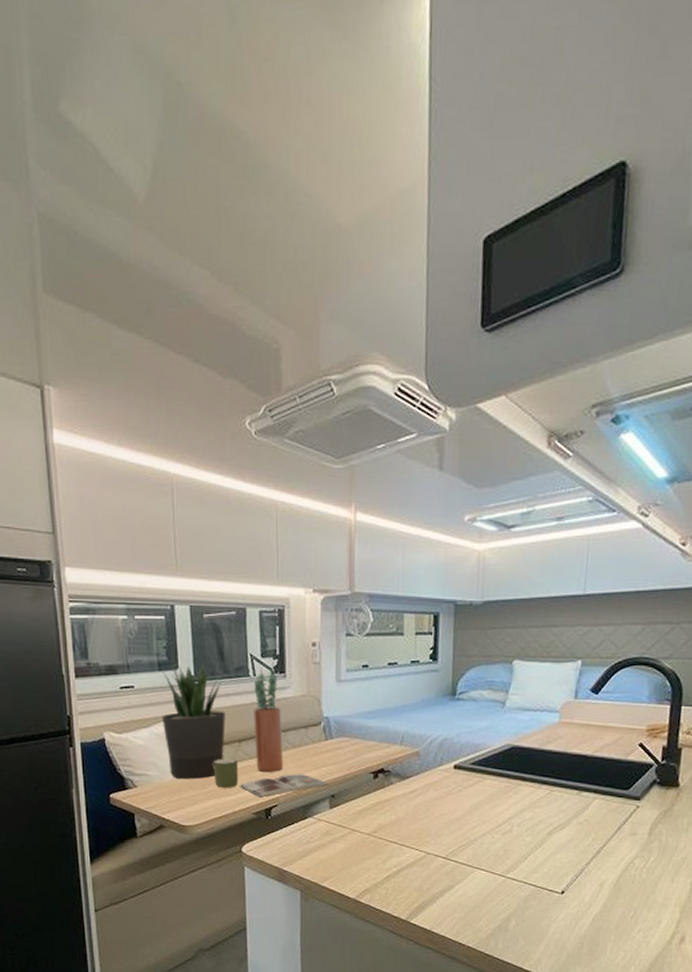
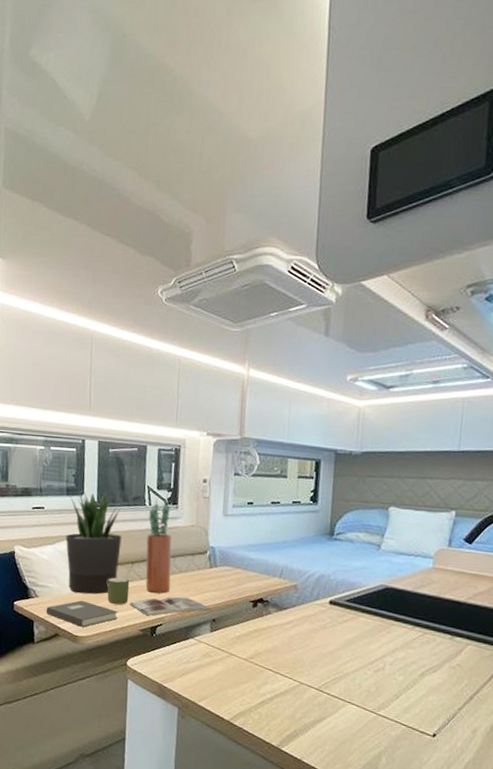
book: none [147,786,228,816] -> present [46,600,118,627]

